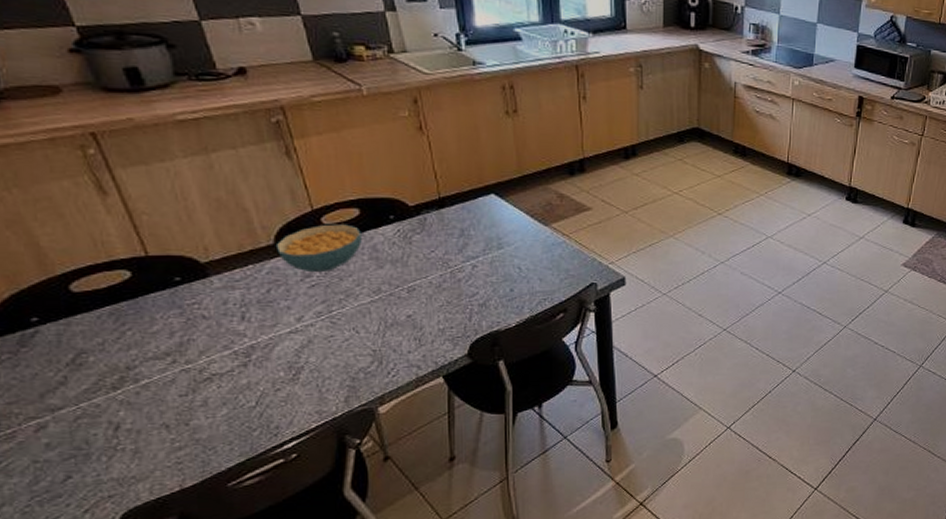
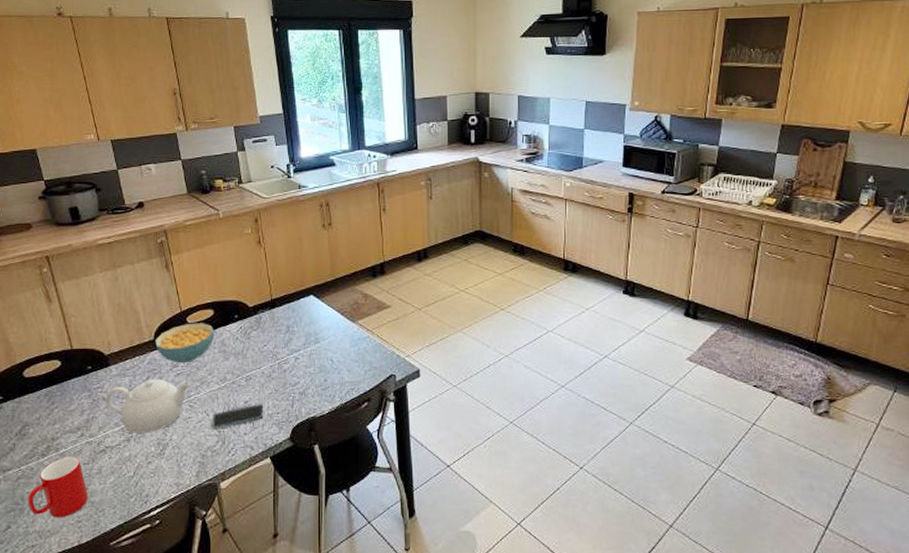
cup: none [95,388,191,461] -> present [28,456,89,518]
teapot: none [206,292,332,357] -> present [105,380,191,434]
smartphone: none [363,317,433,348] -> present [212,403,264,429]

